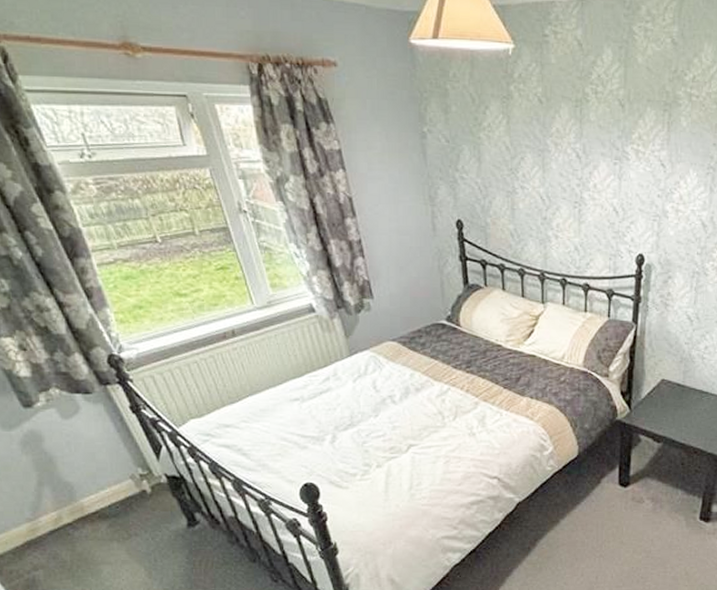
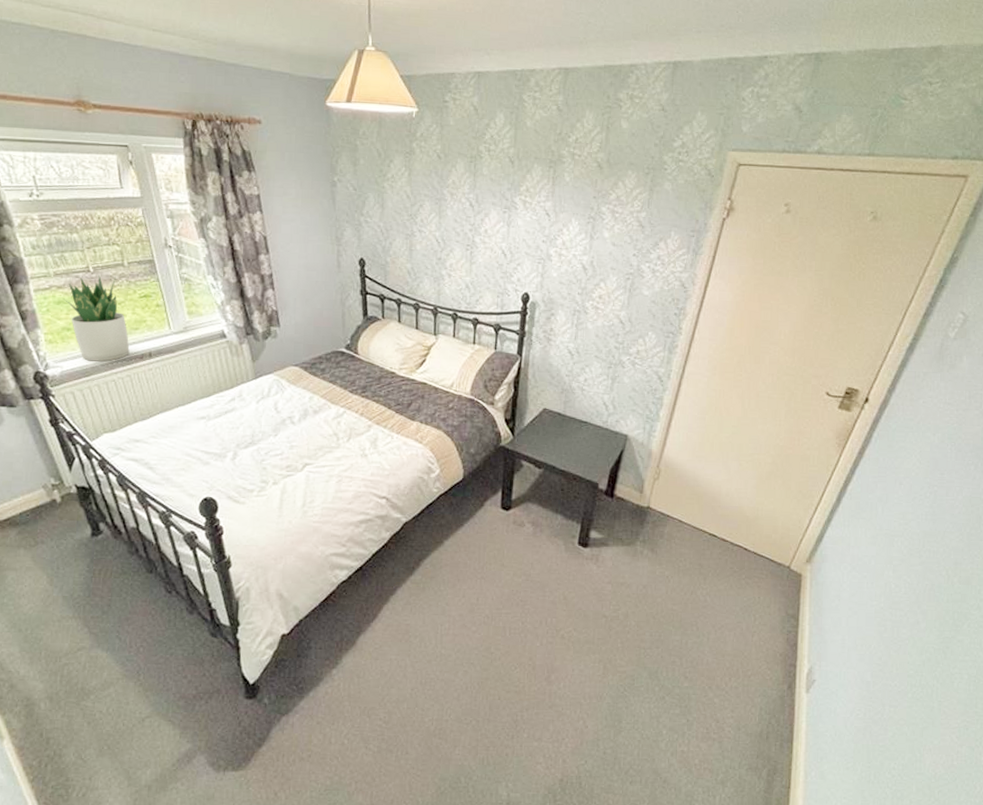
planter: none [130,245,210,342] -> present [62,275,130,362]

